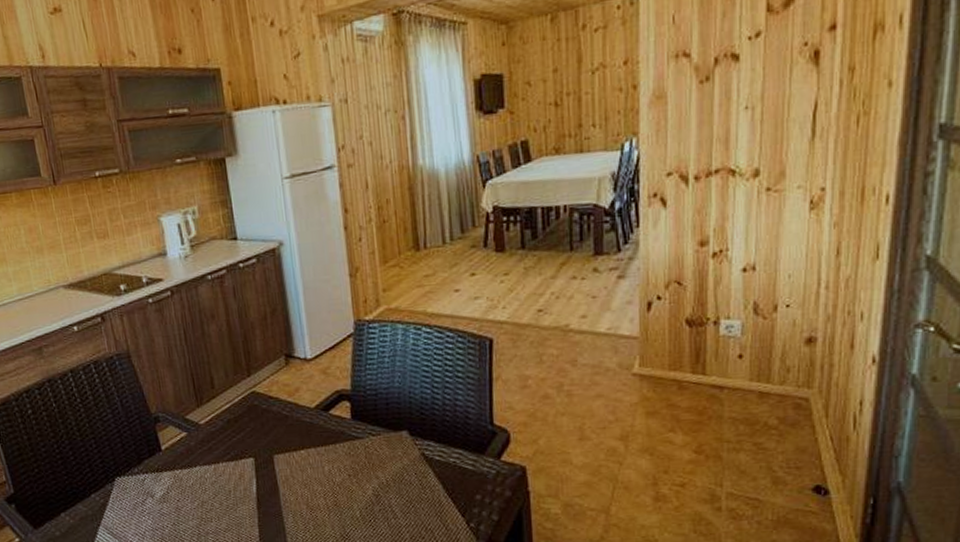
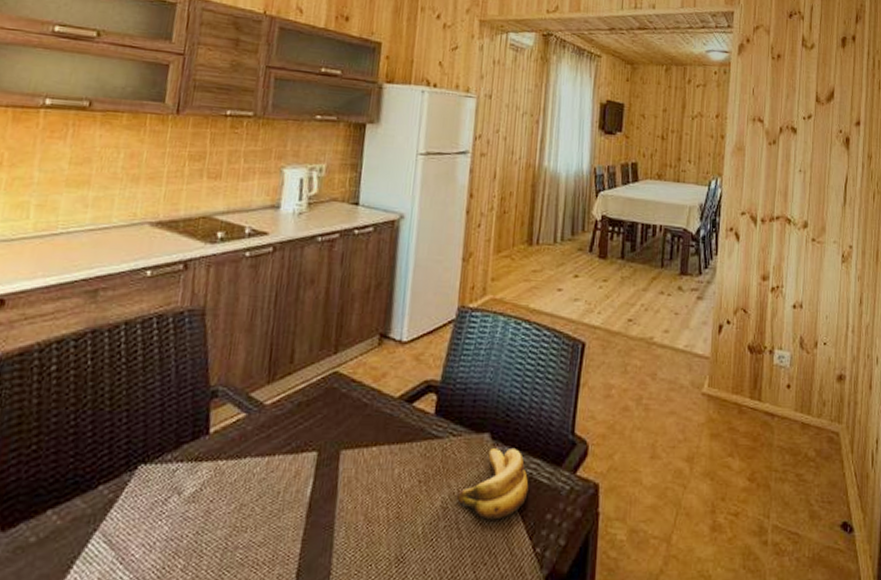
banana: none [385,442,455,503] -> present [456,447,529,520]

